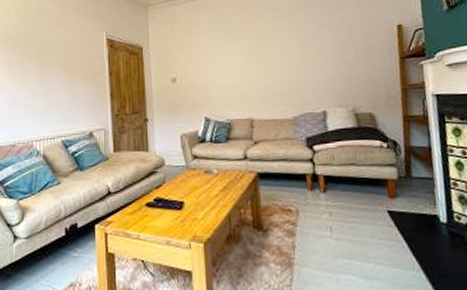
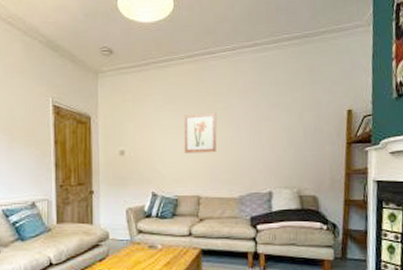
wall art: none [232,35,267,77] -> present [183,112,217,153]

